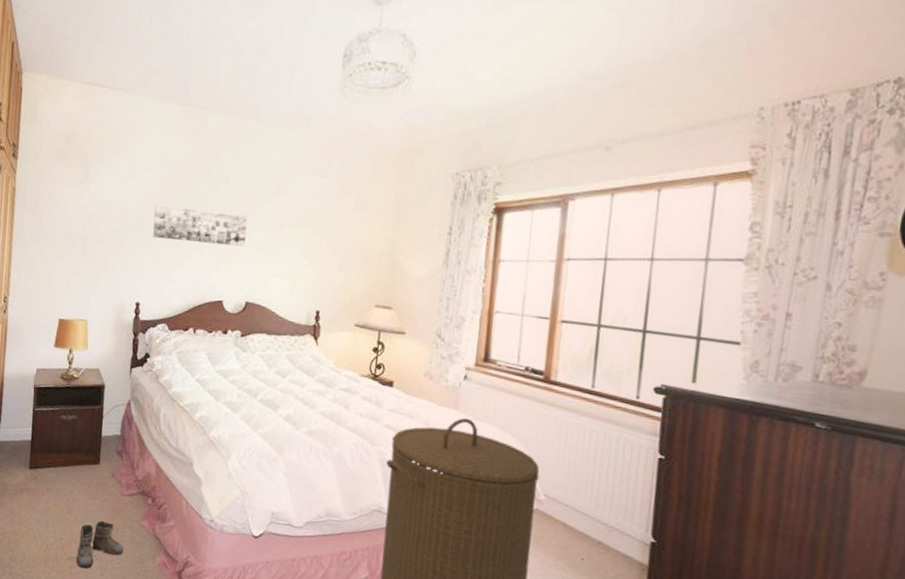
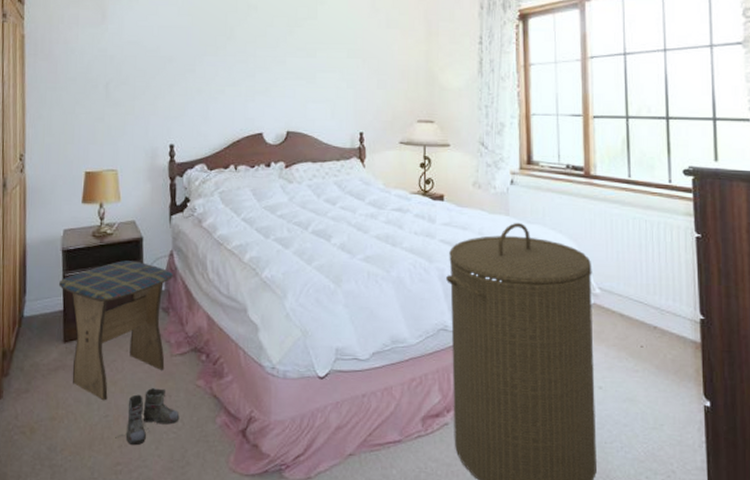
stool: none [28,403,130,525] -> present [58,261,174,401]
wall art: present [153,204,248,247] -> none [181,40,281,75]

